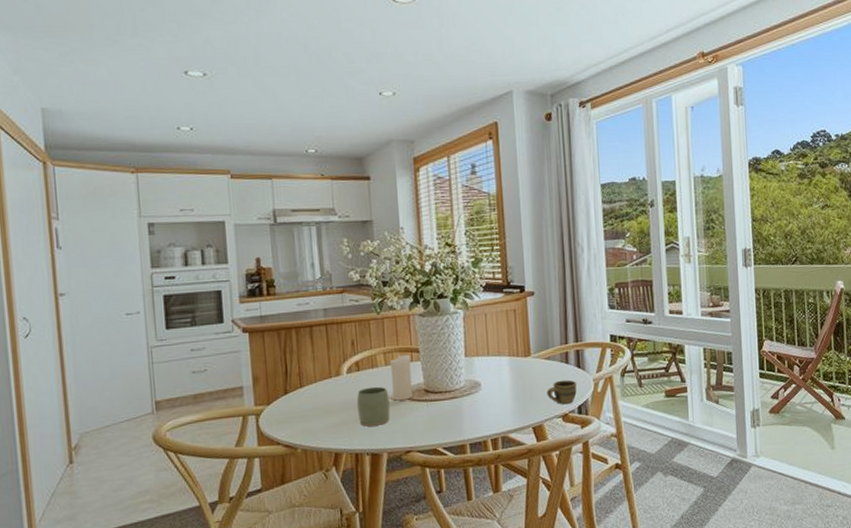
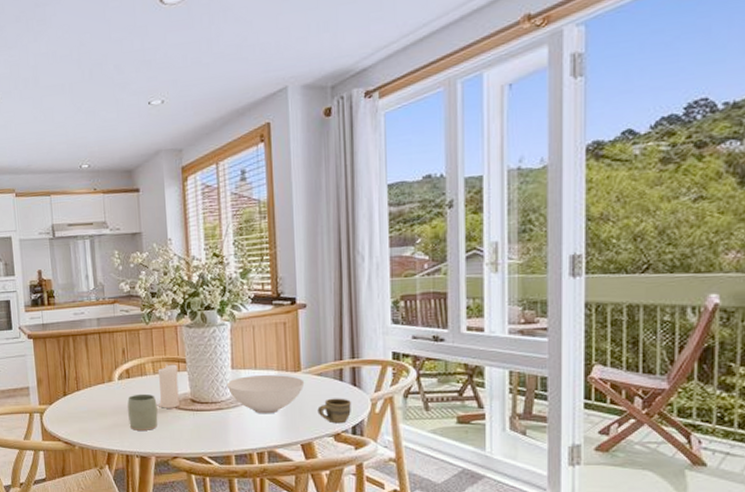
bowl: none [460,360,535,401] -> present [226,375,305,414]

